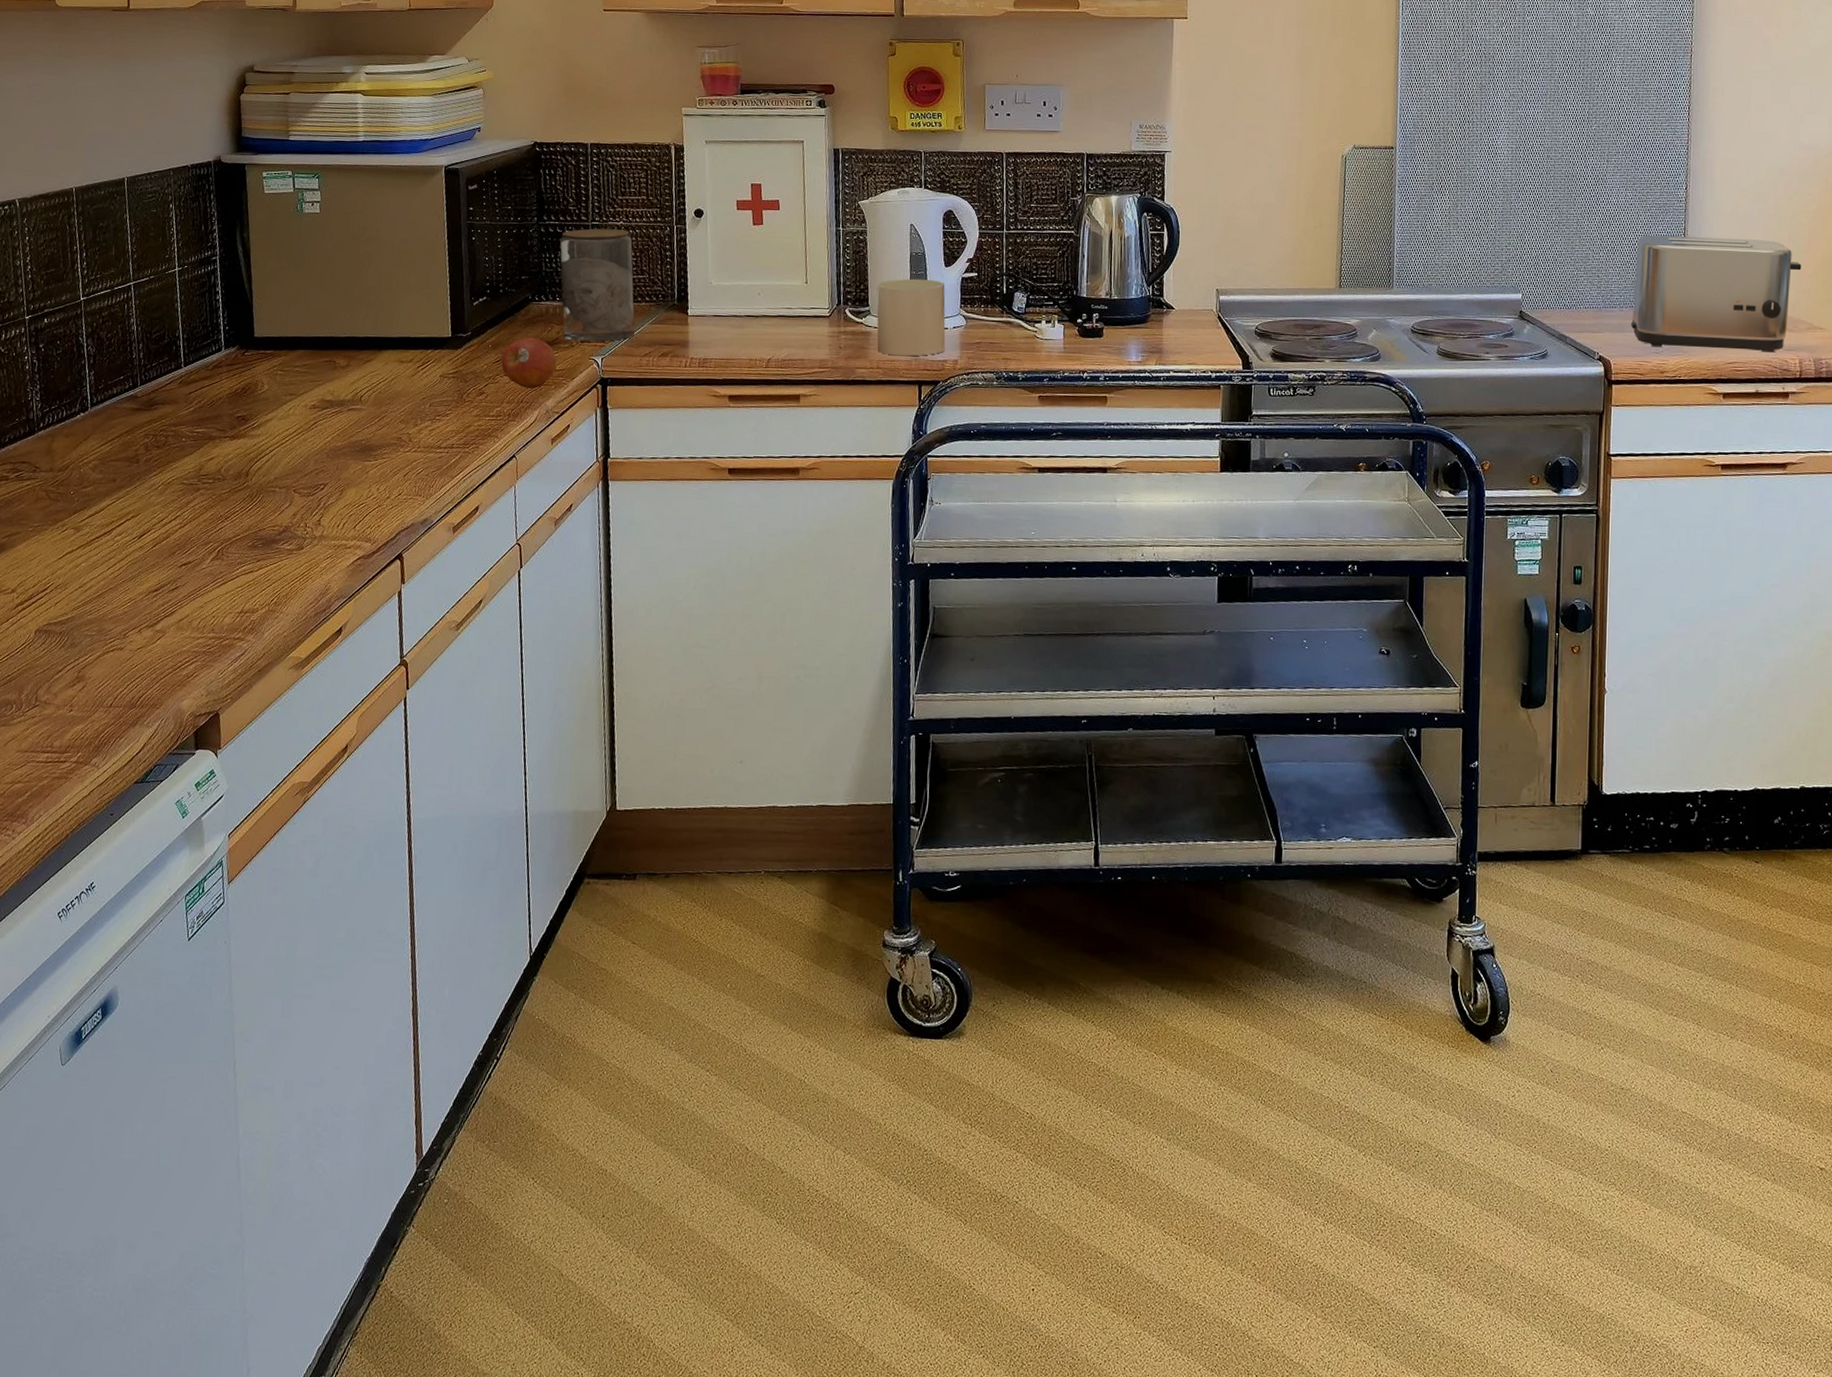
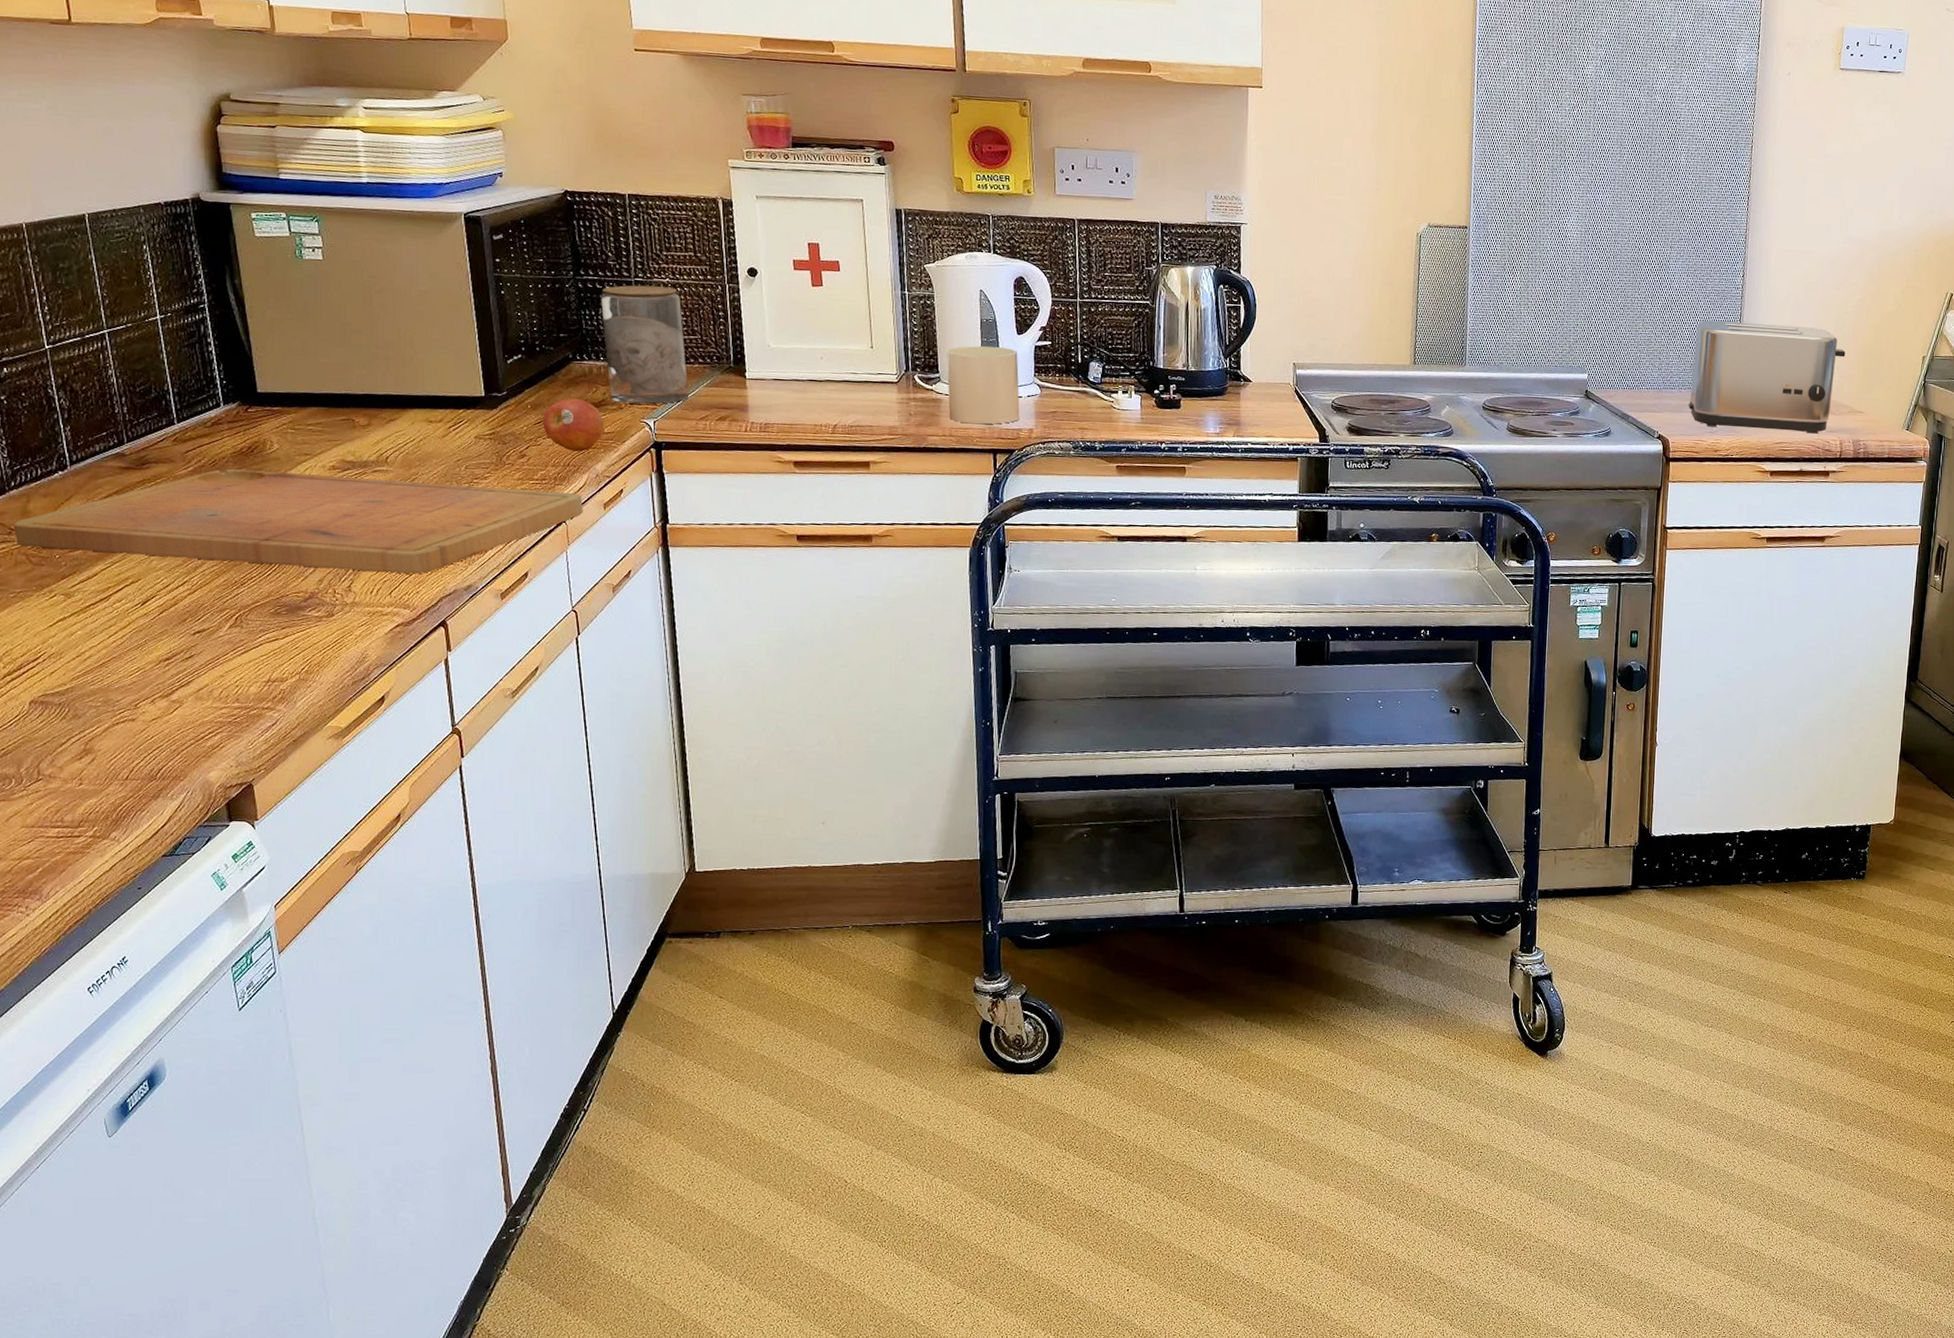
cutting board: none [38,409,533,509] -> present [13,468,583,574]

